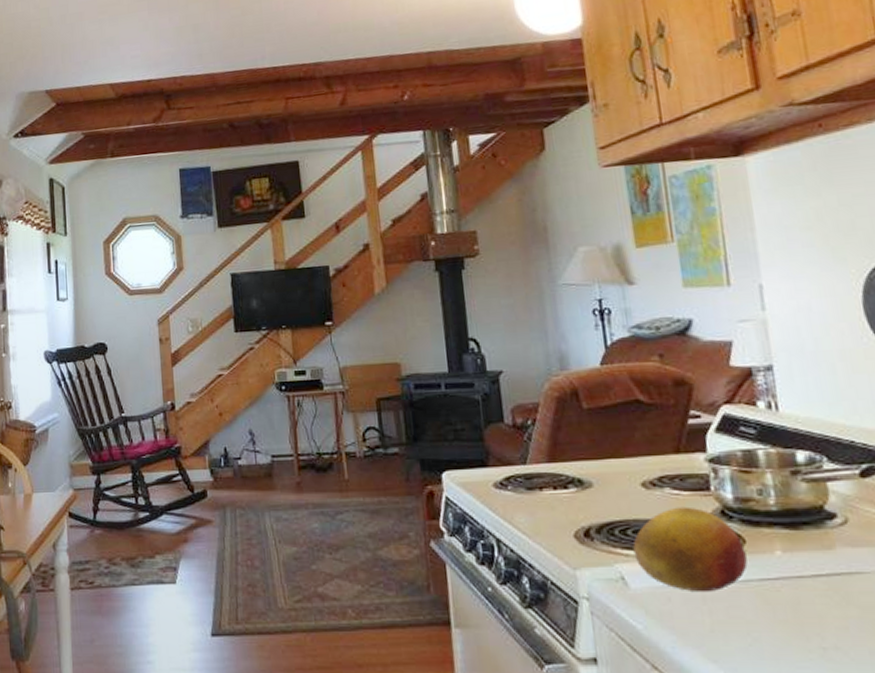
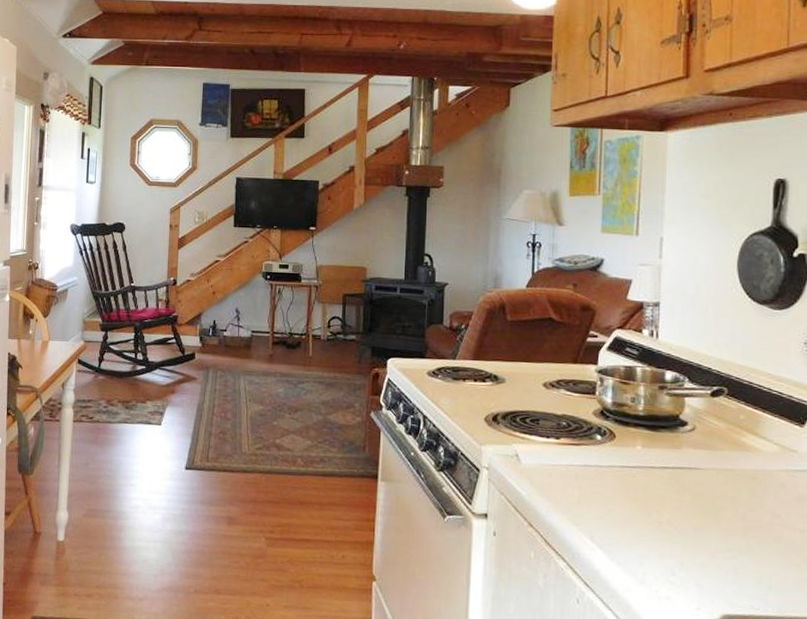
fruit: present [632,506,748,592] -> none [528,405,614,472]

